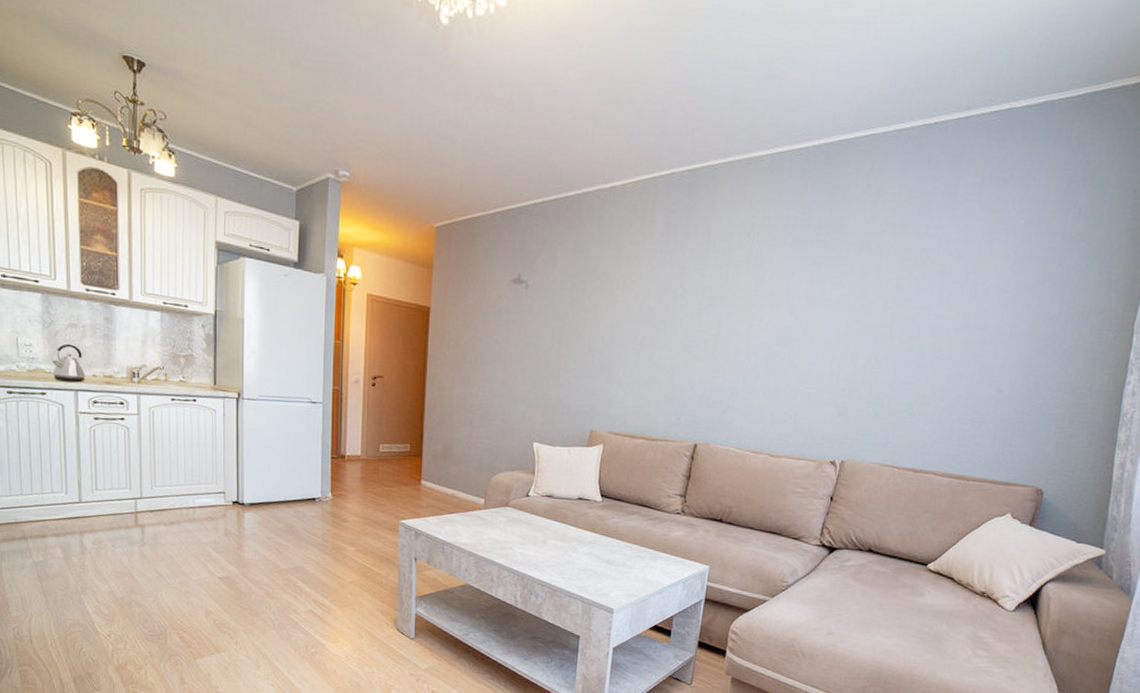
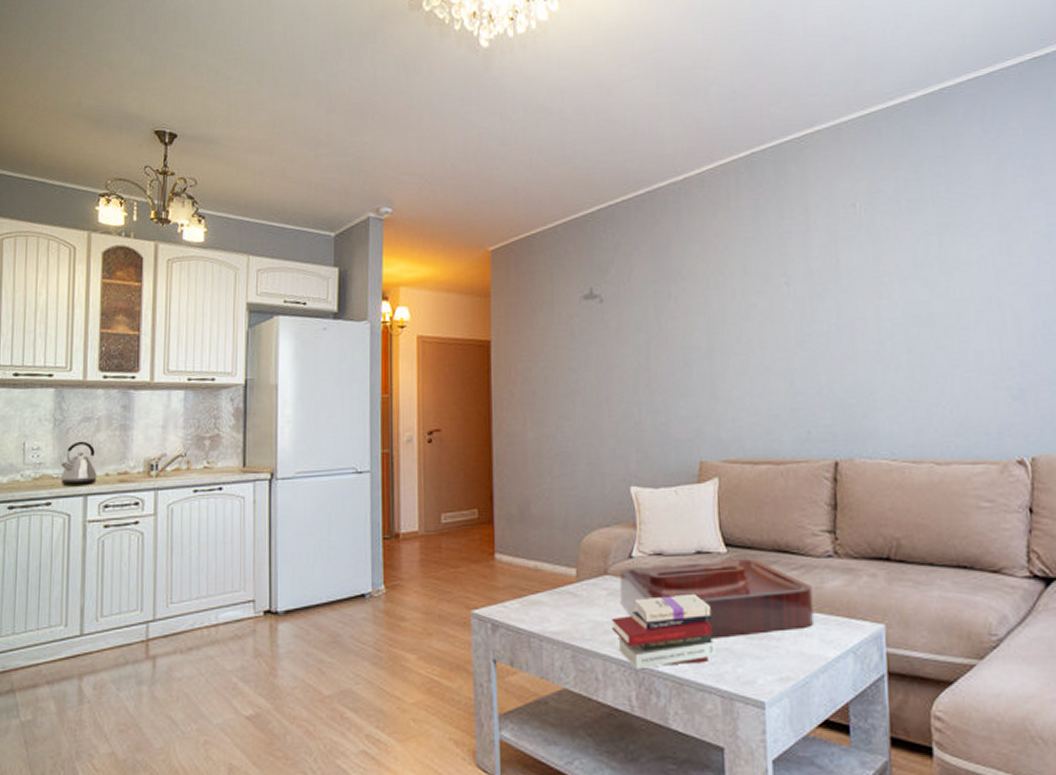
books: none [507,526,584,577] -> present [611,593,717,670]
decorative tray: none [515,503,661,562] -> present [619,559,815,639]

